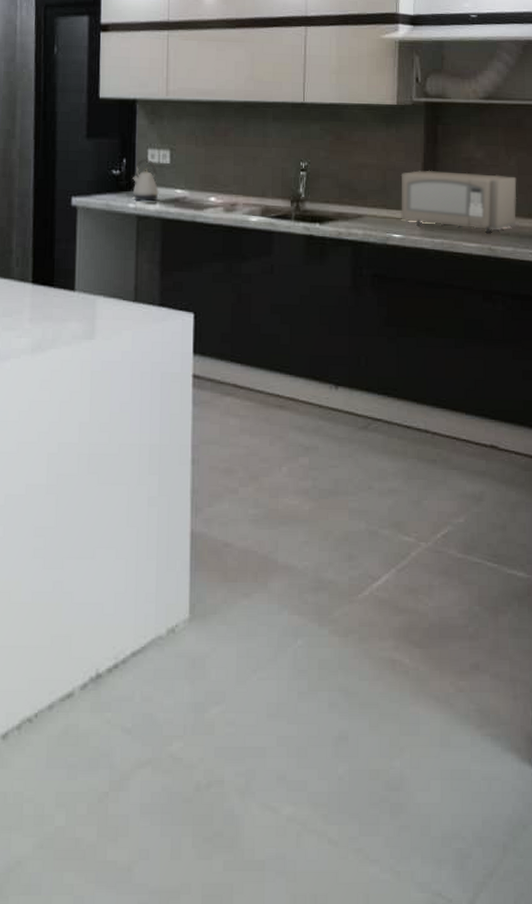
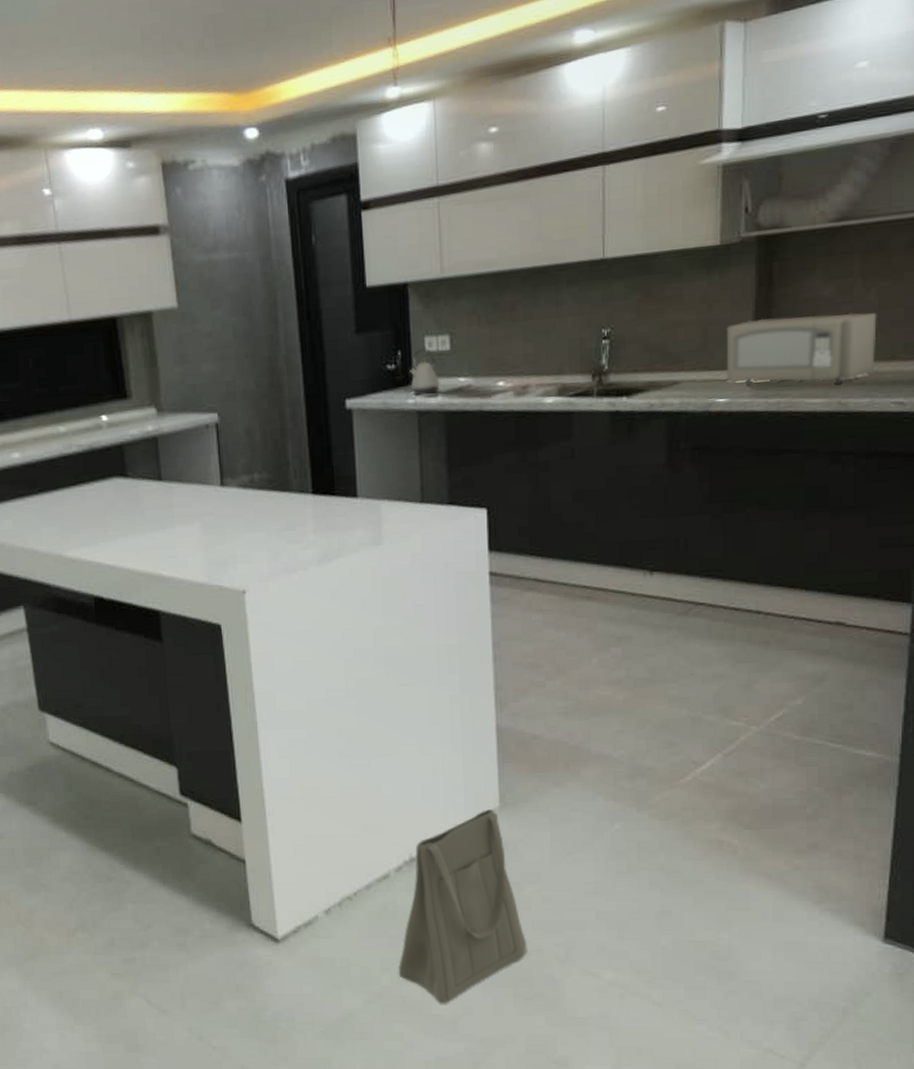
shopping bag: none [74,621,209,847] -> present [398,809,528,1004]

